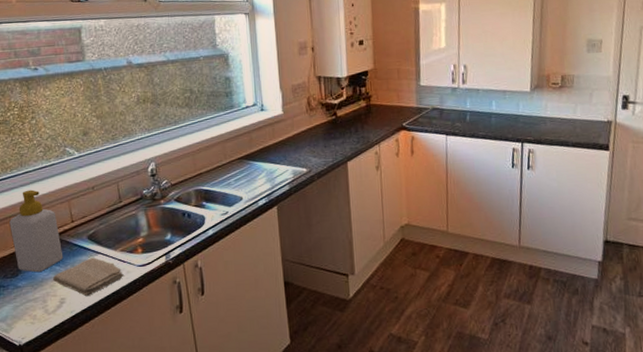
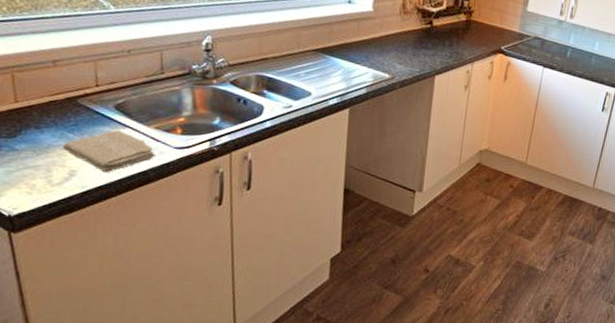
soap bottle: present [9,189,63,273] -> none [11,39,80,137]

